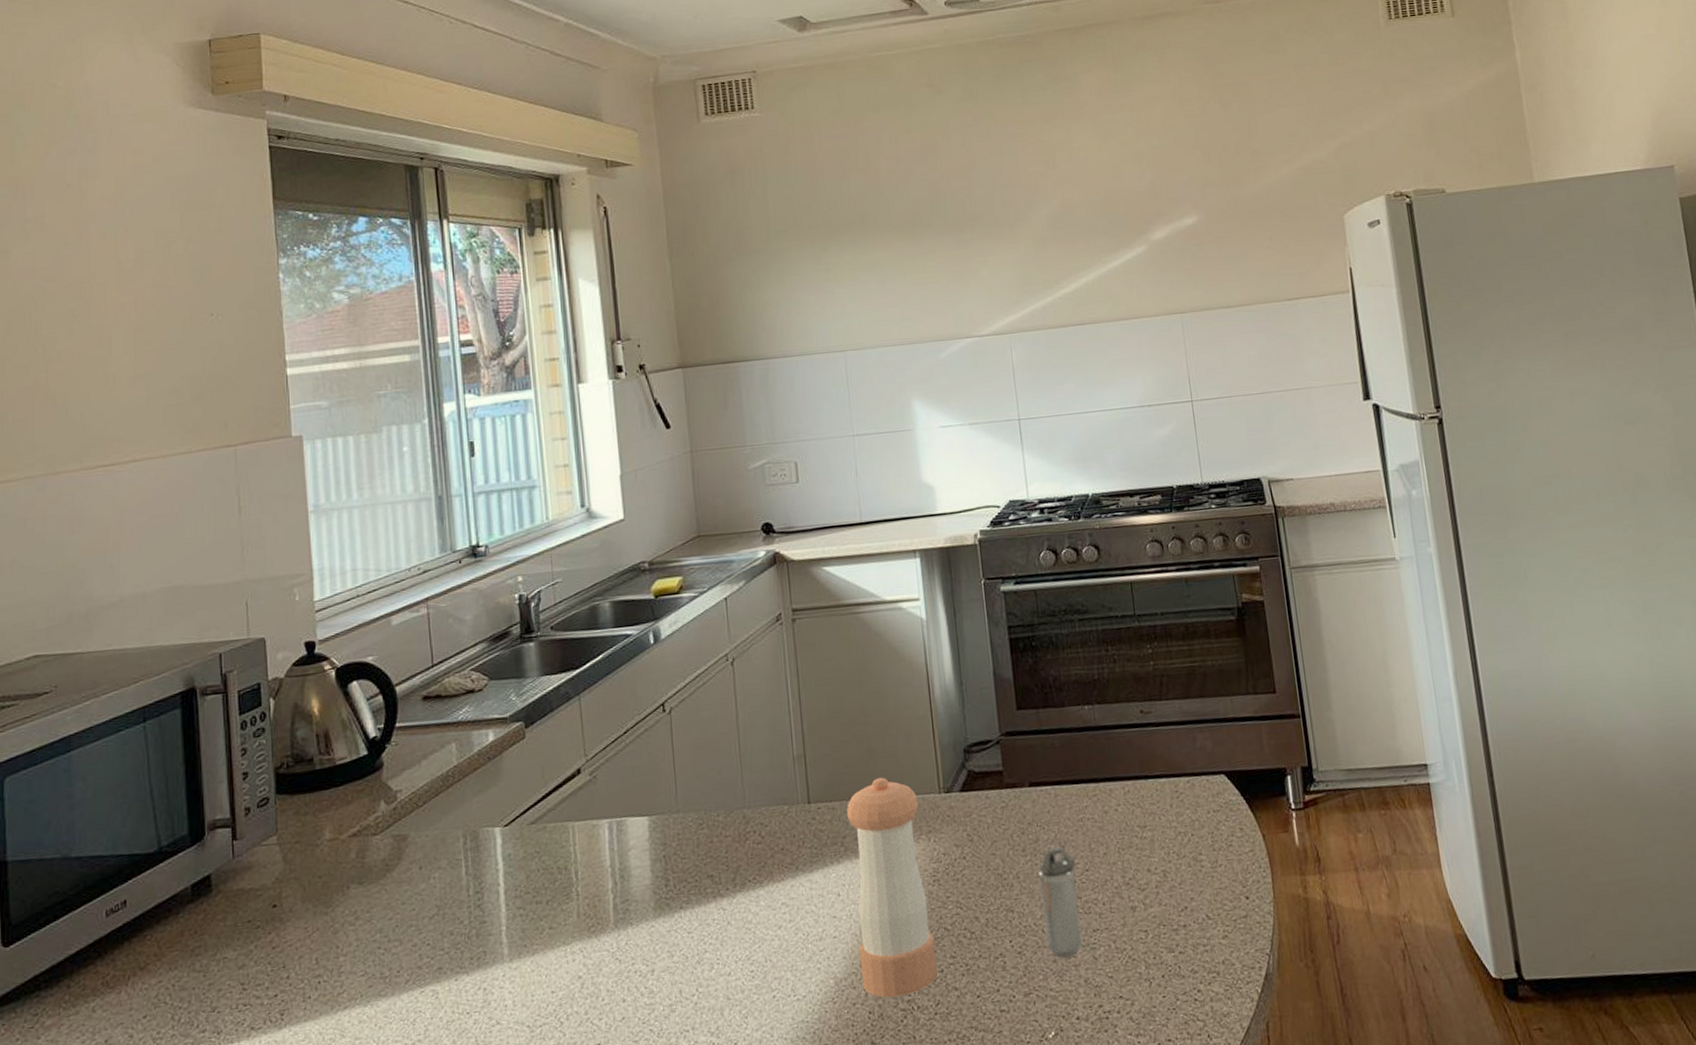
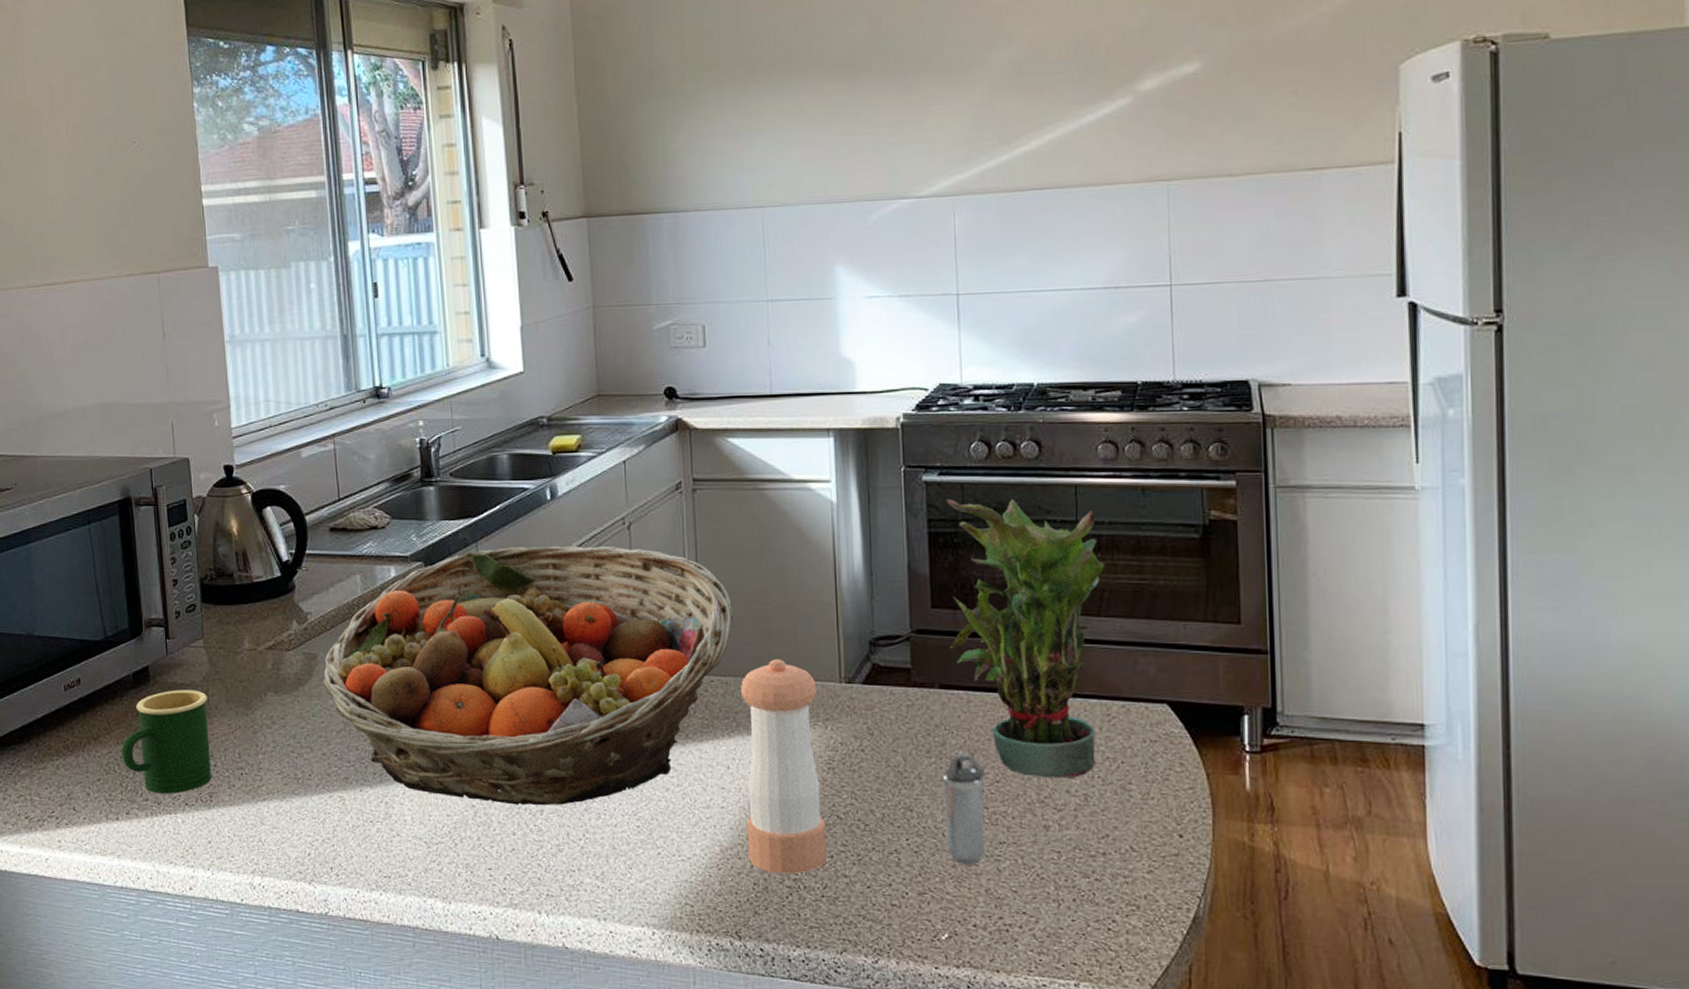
mug: none [174,894,284,1022] -> present [121,689,212,794]
fruit basket: none [412,683,836,971] -> present [321,545,733,806]
potted plant: none [1023,600,1170,861] -> present [947,499,1105,778]

